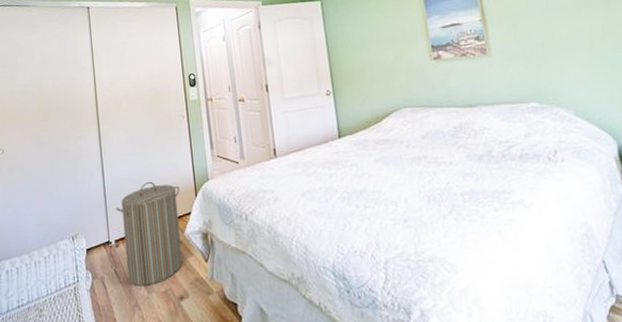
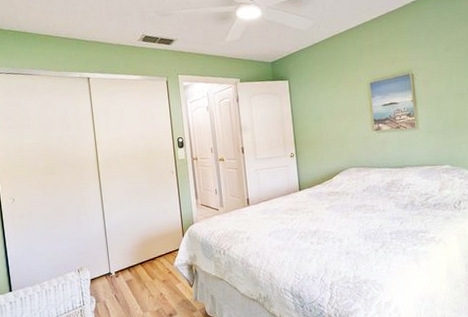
laundry hamper: present [116,181,183,286] -> none [115,224,172,307]

